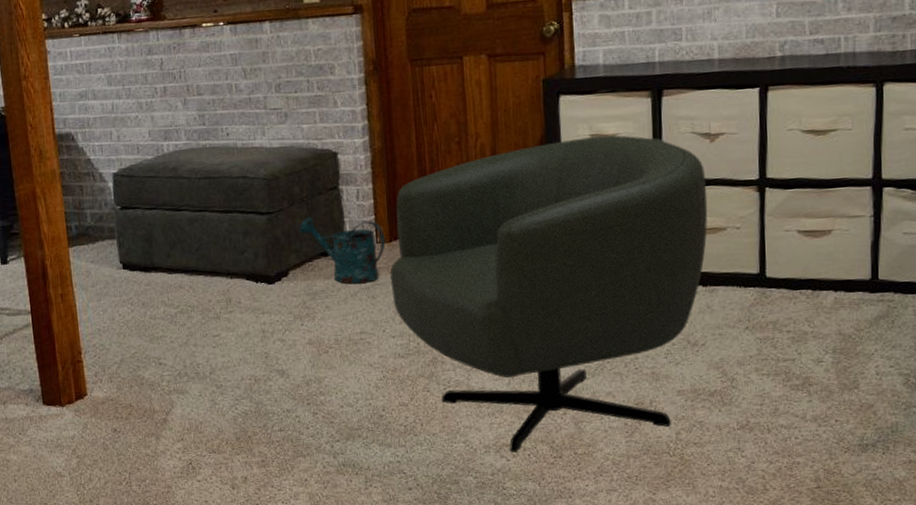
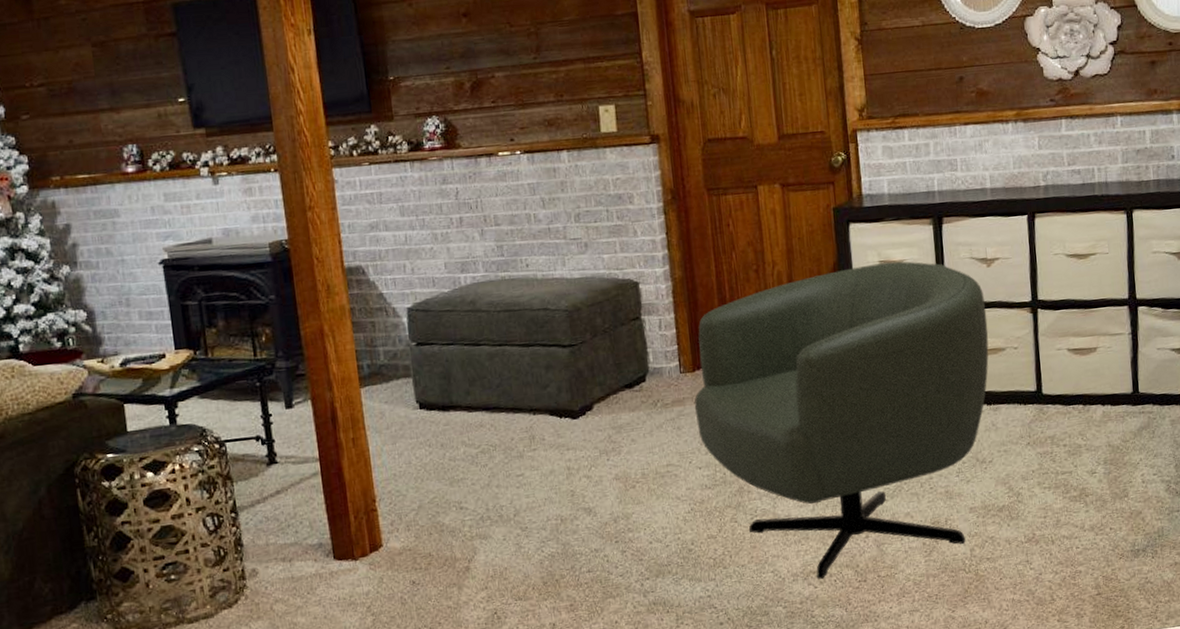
watering can: present [299,216,386,285] -> none [603,348,689,416]

